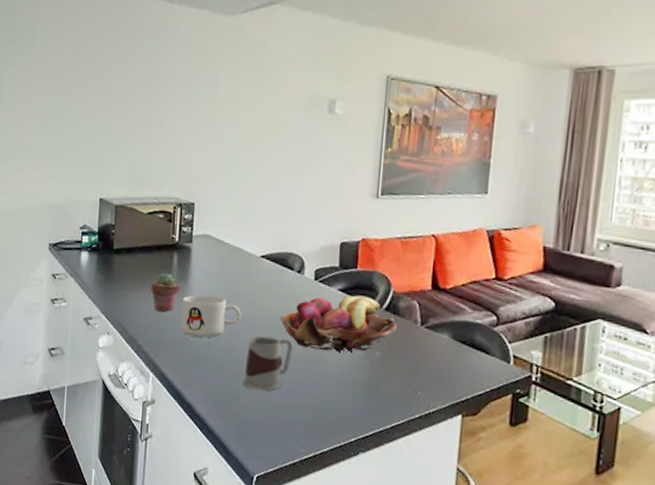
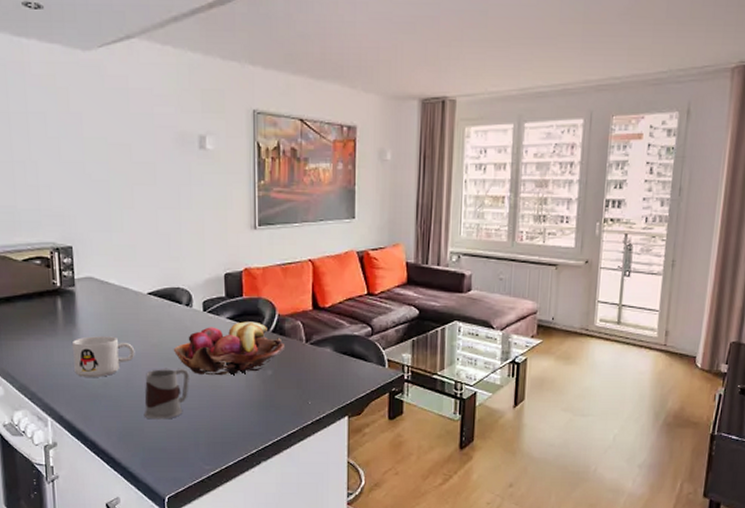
potted succulent: present [151,272,181,312] -> none [36,318,69,357]

